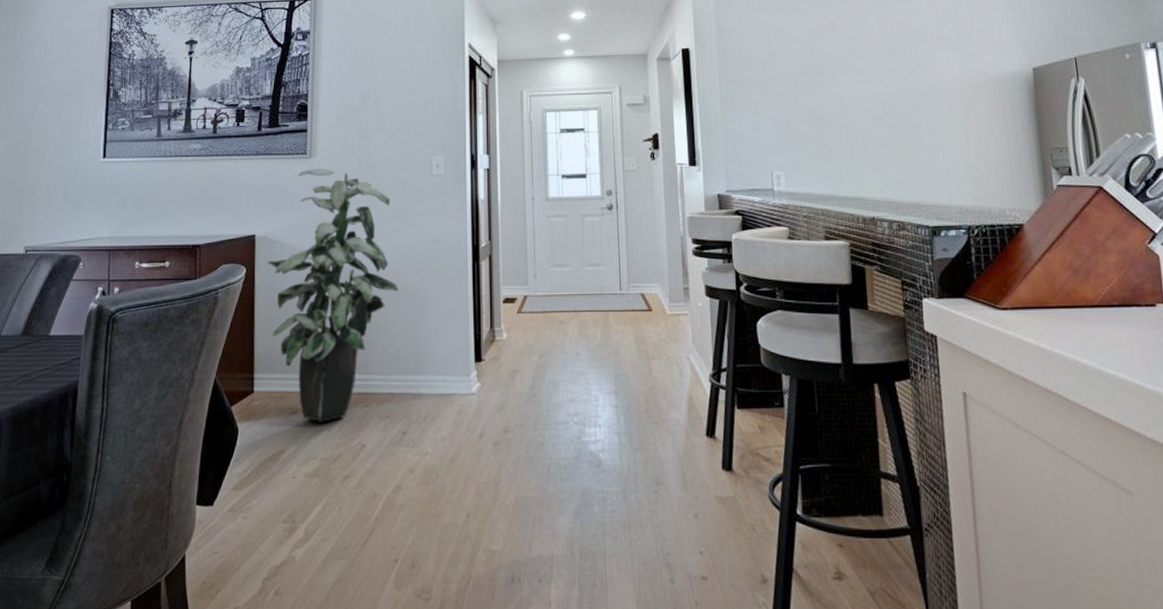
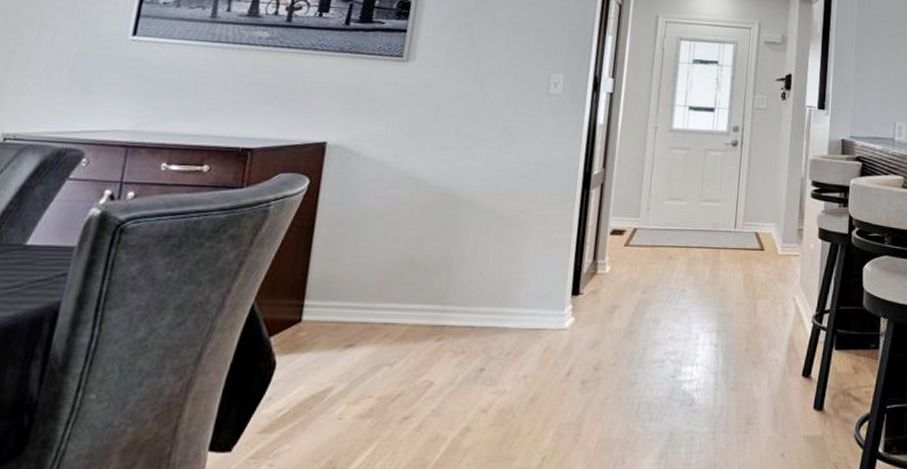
indoor plant: present [268,168,399,422] -> none [333,73,497,357]

